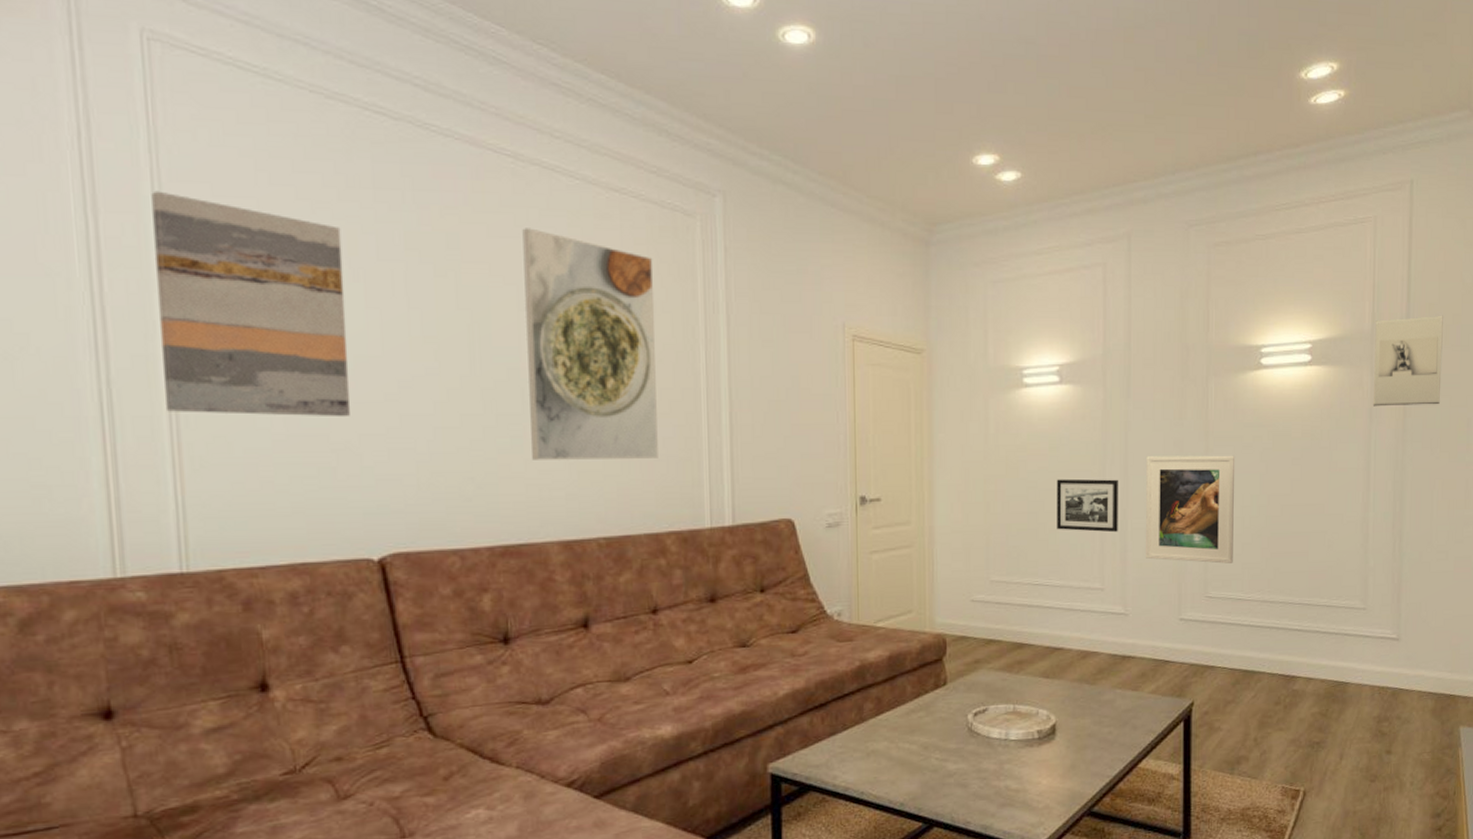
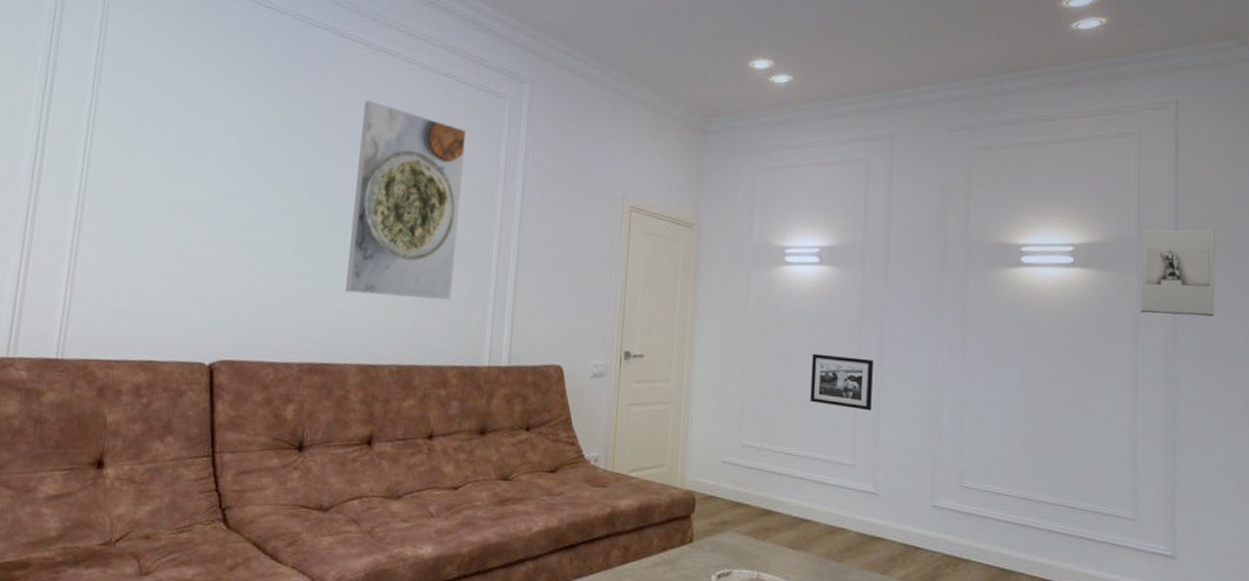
wall art: present [151,190,351,418] -> none [73,58,226,243]
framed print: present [1145,455,1235,564] -> none [898,340,994,455]

